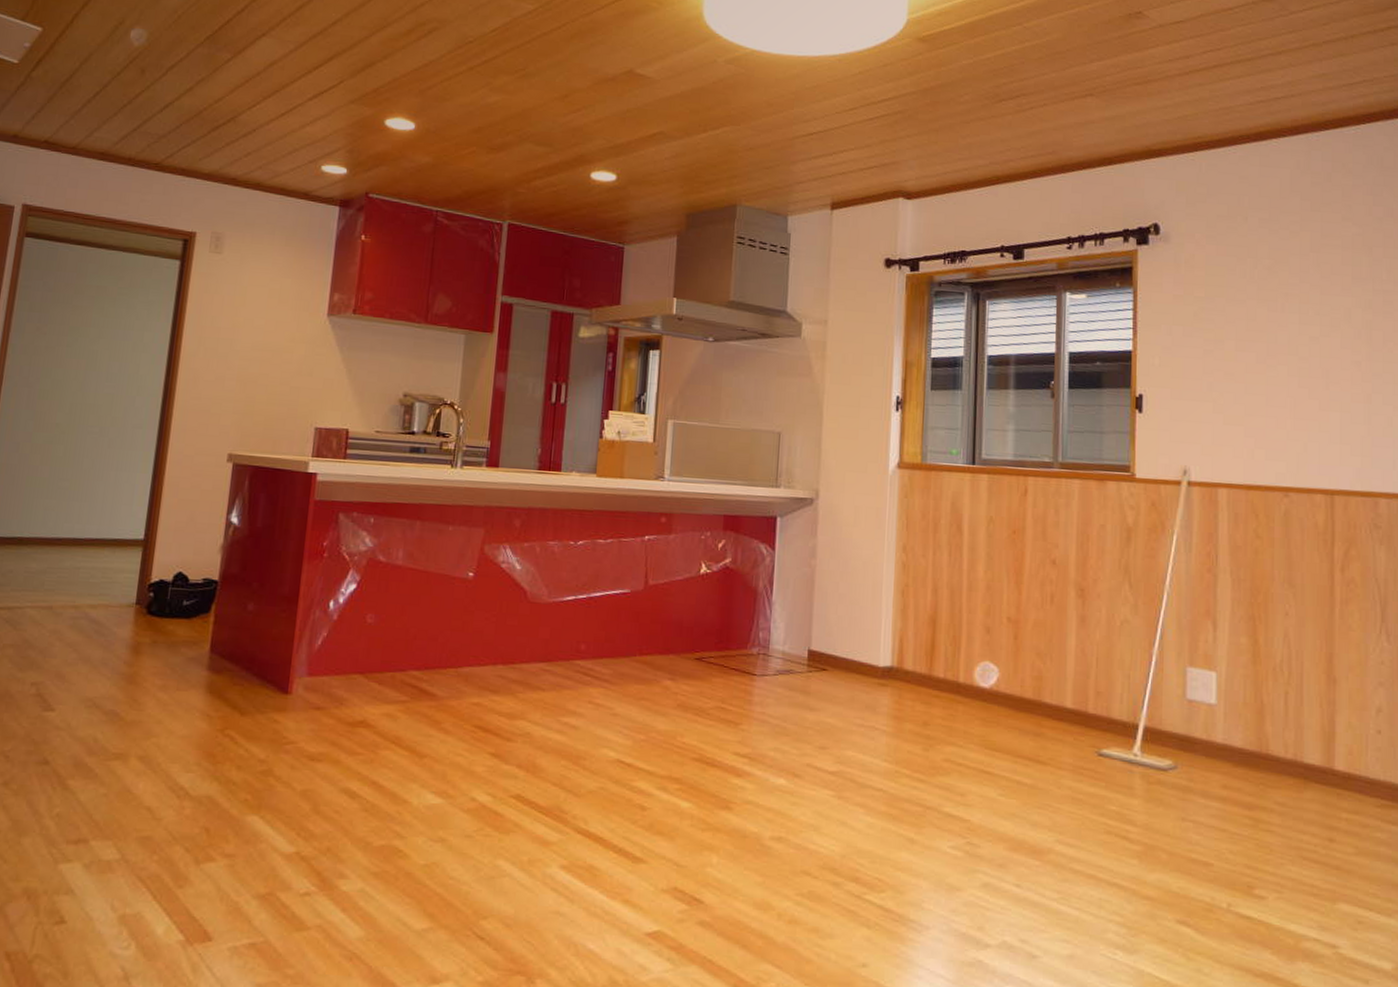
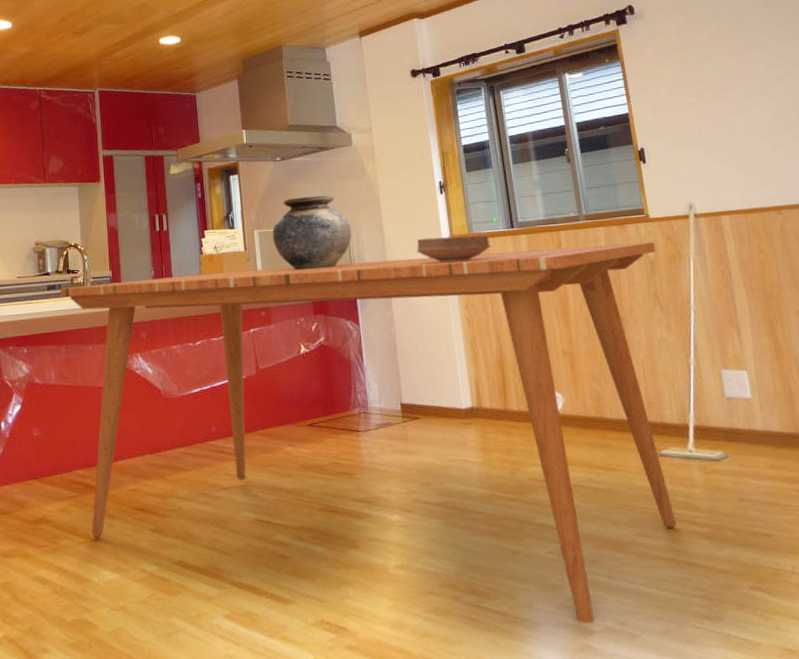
dining table: none [418,452,1137,936] -> present [59,242,677,624]
vase: none [688,388,784,478] -> present [272,195,352,271]
ceramic bowl: none [856,459,945,495] -> present [416,234,491,263]

